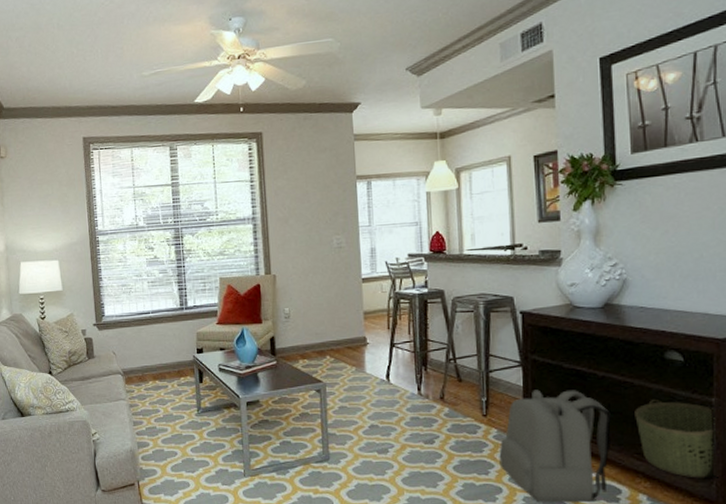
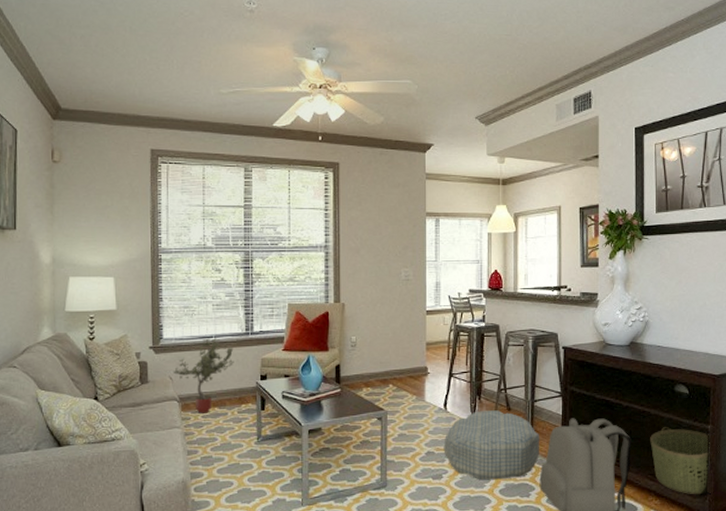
potted tree: none [115,314,171,386] -> present [173,338,234,414]
dog bed: none [388,382,498,456] -> present [443,410,540,481]

